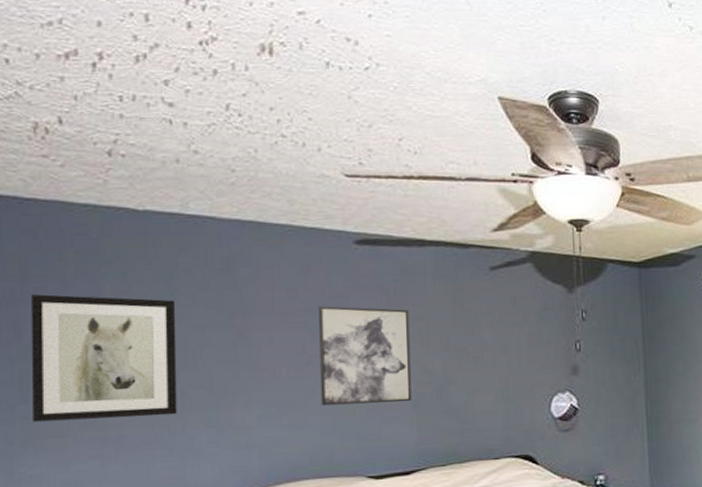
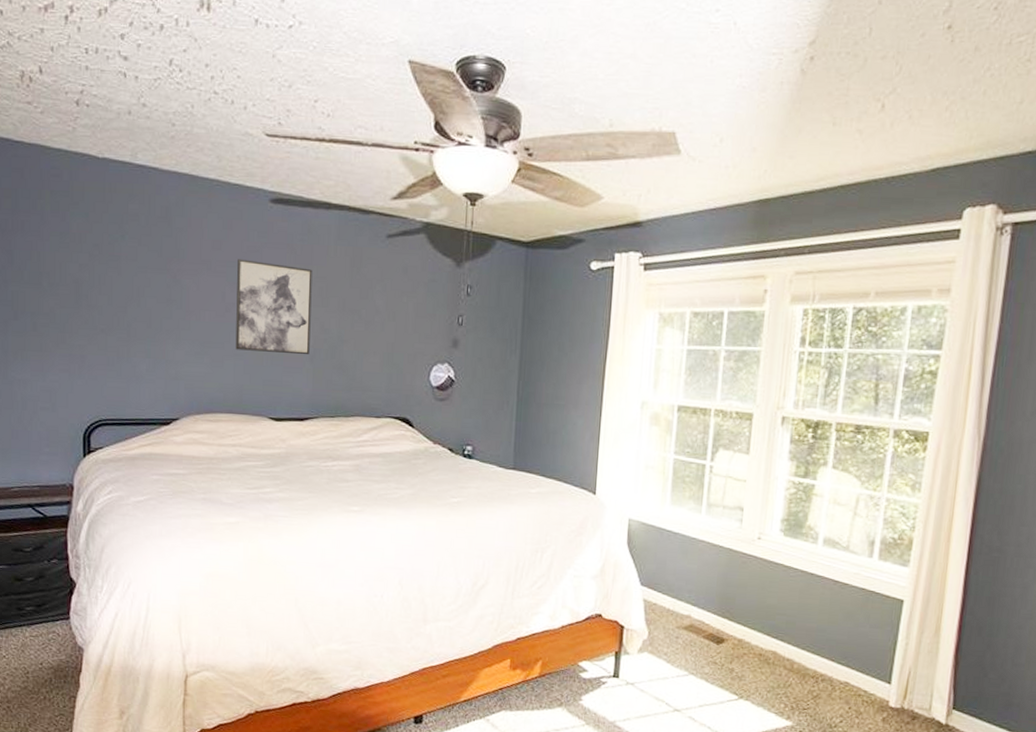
wall art: present [31,294,177,422] -> none [20,227,125,343]

